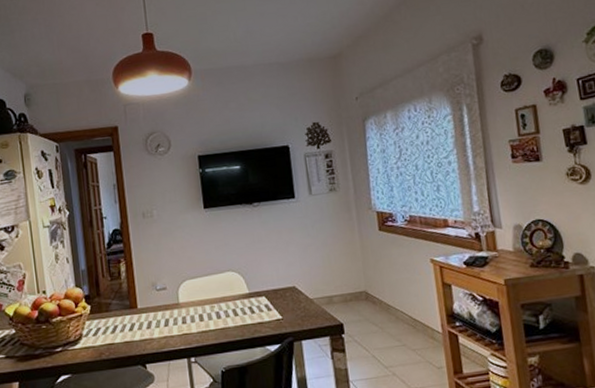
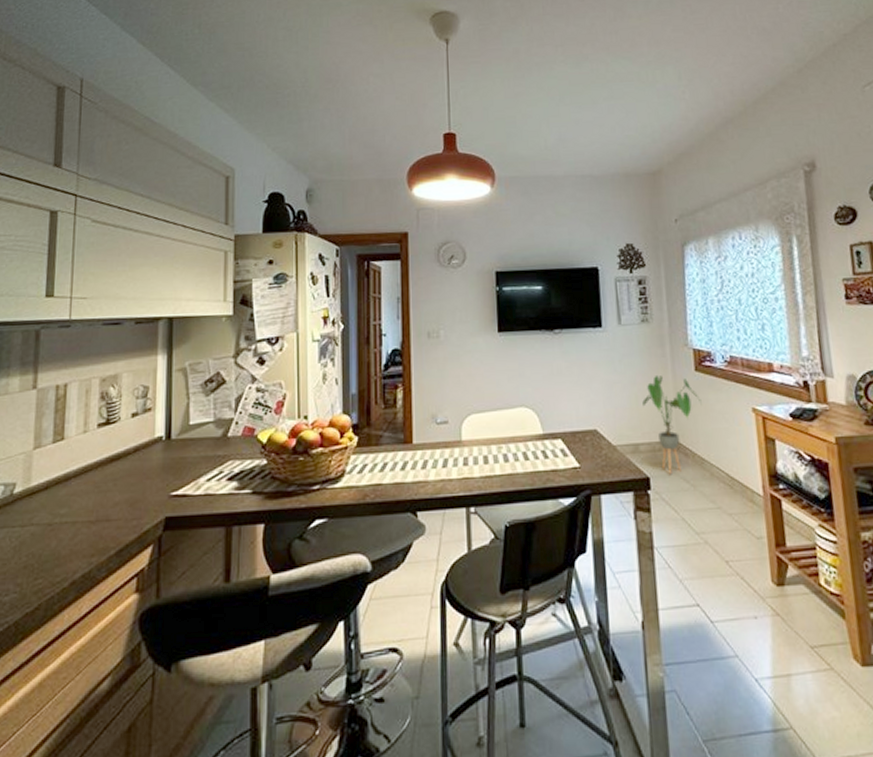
house plant: none [334,237,386,321] -> present [642,376,702,475]

